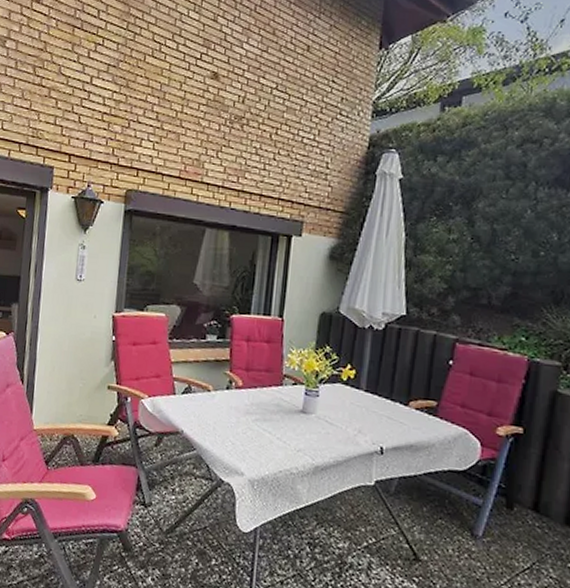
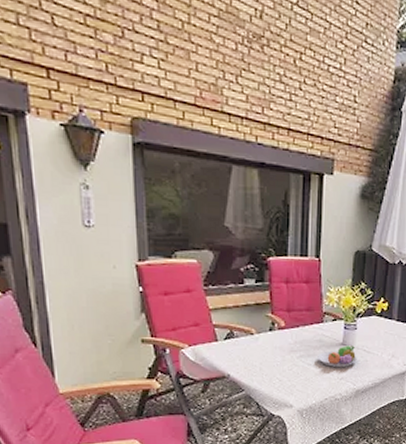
fruit bowl: none [274,413,318,438] -> present [317,346,357,368]

